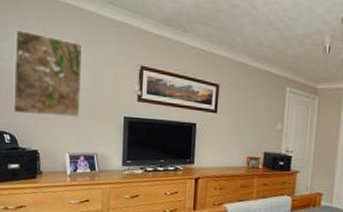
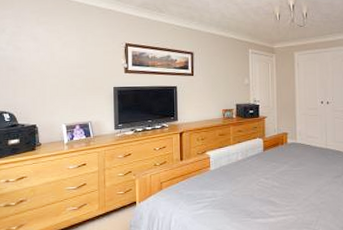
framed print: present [12,29,83,117] -> none [10,22,75,94]

